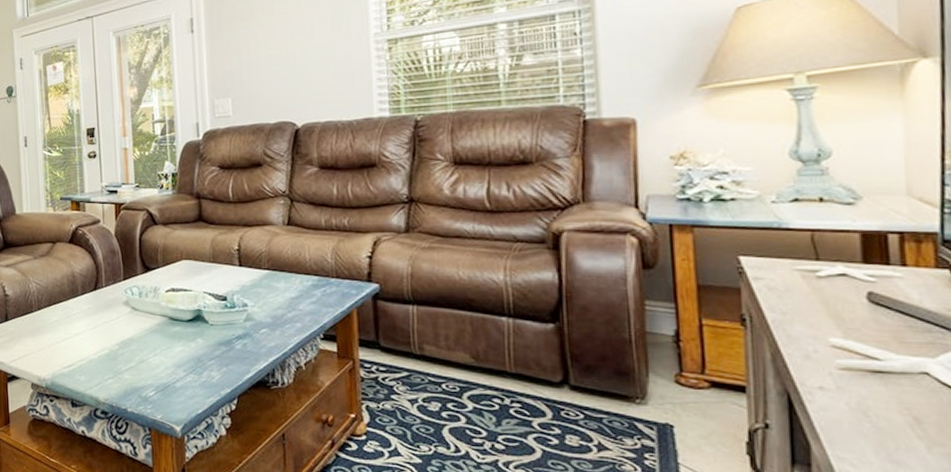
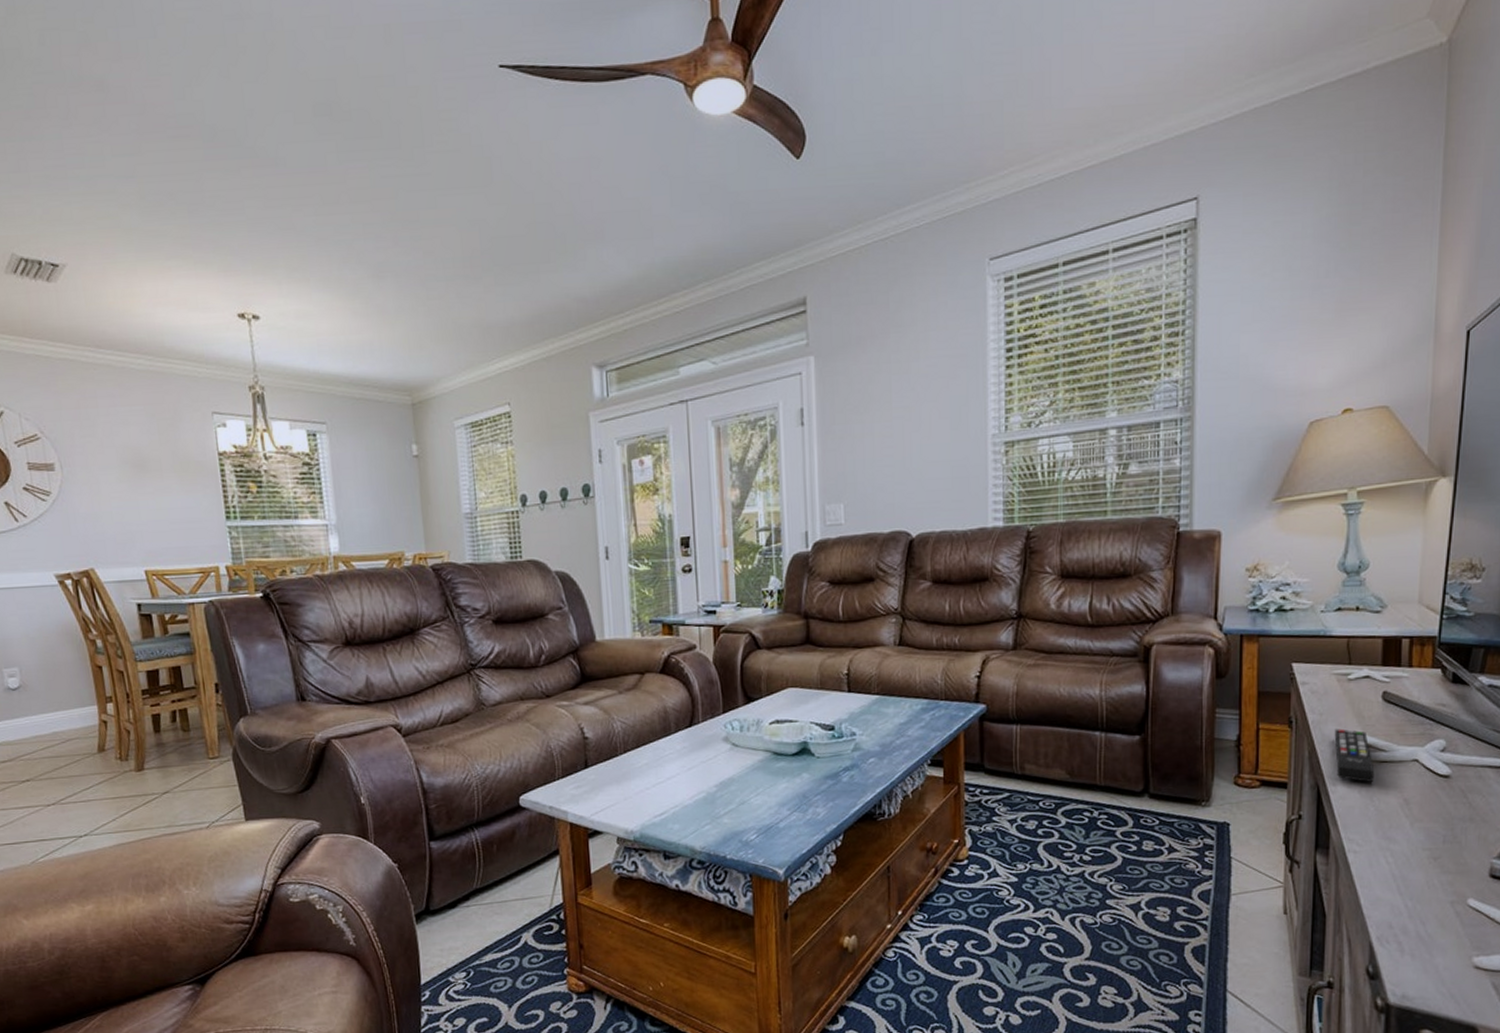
remote control: none [804,330,867,395] -> present [1334,728,1375,783]

